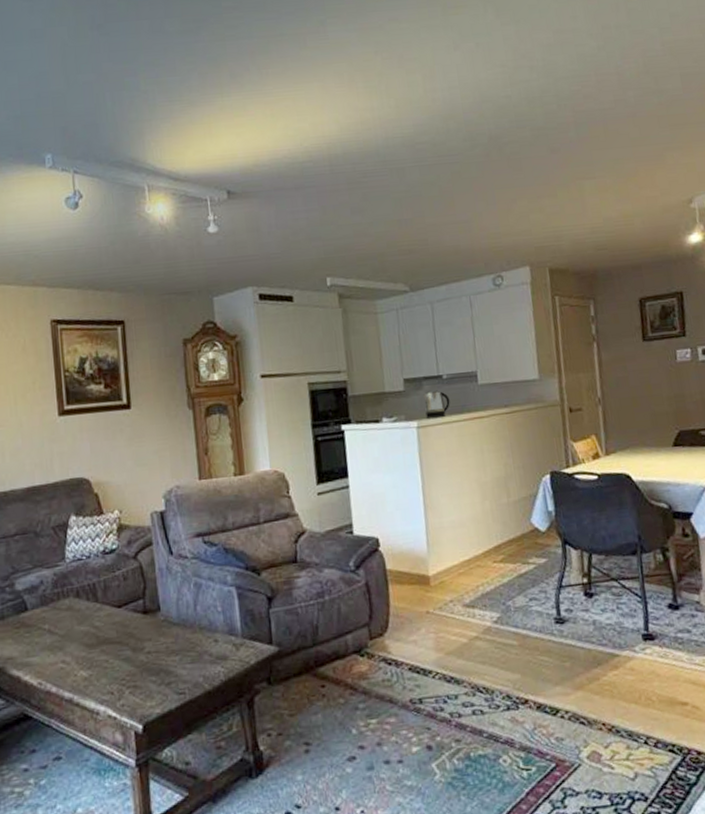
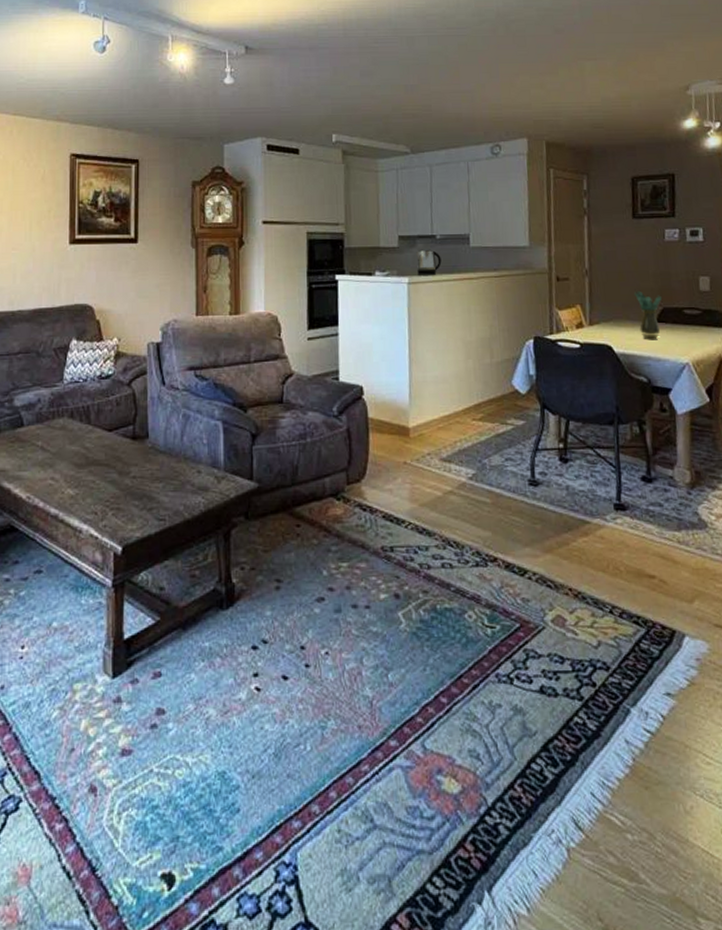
vase: none [649,414,678,466] -> present [634,289,662,340]

